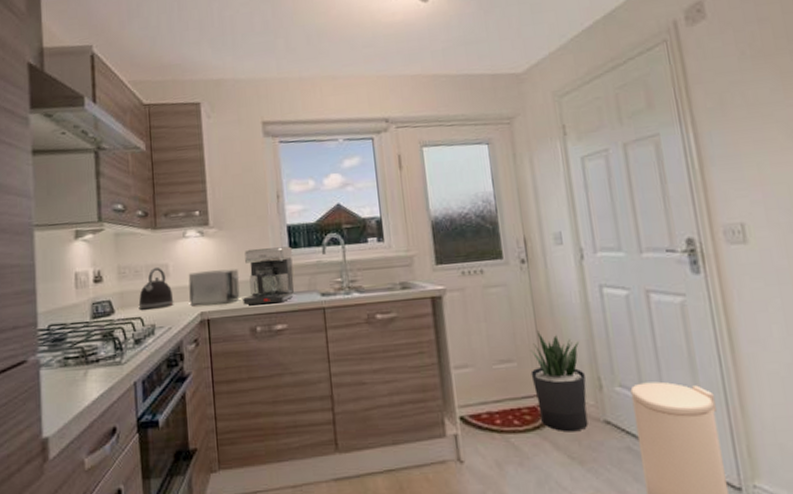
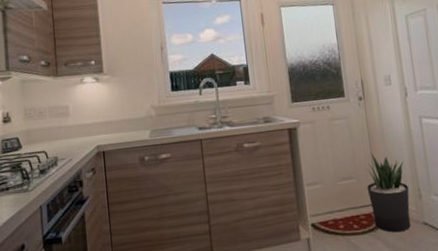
kettle: present [138,266,174,310] -> none [43,108,74,145]
toaster: present [188,268,240,307] -> none [86,108,130,141]
coffee maker: present [243,246,295,305] -> none [133,89,177,139]

